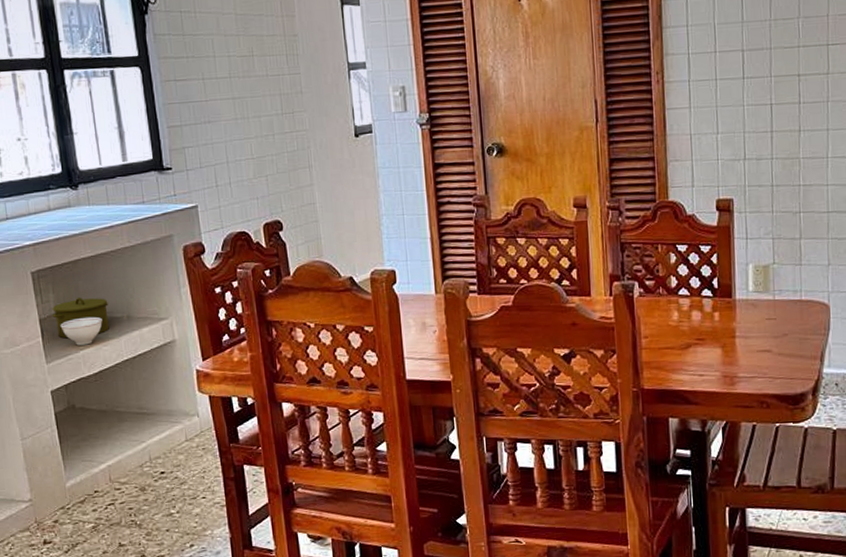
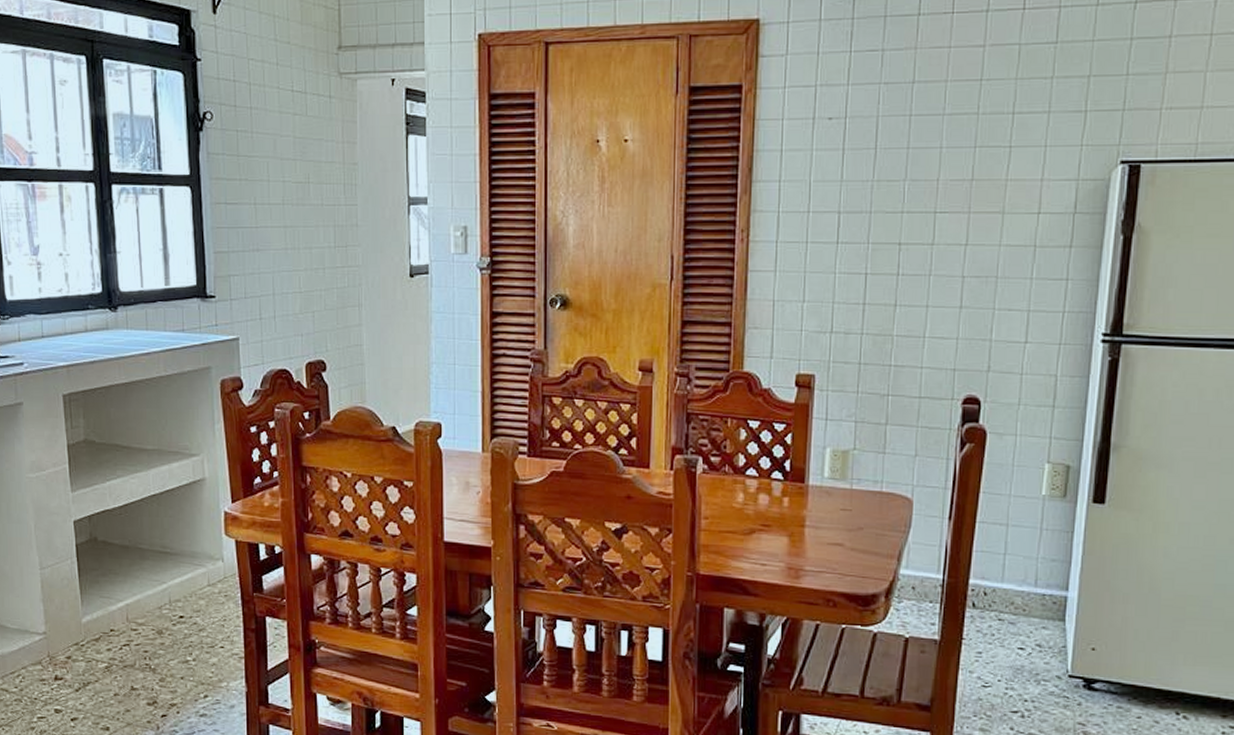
cooking pot: present [52,297,109,339] -> none [81,424,139,467]
bowl: present [60,316,103,346] -> none [88,446,132,476]

